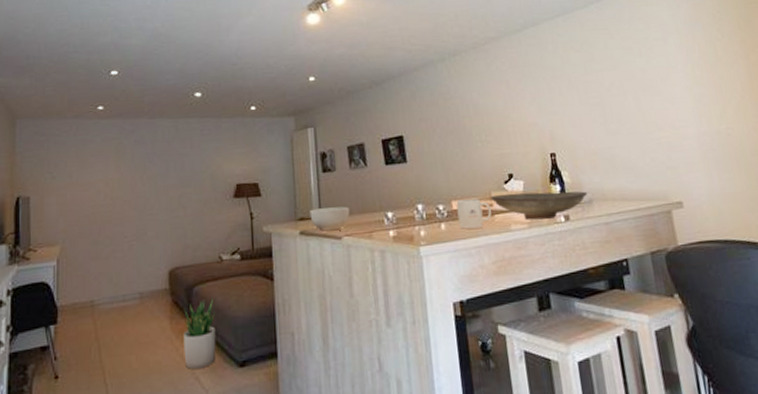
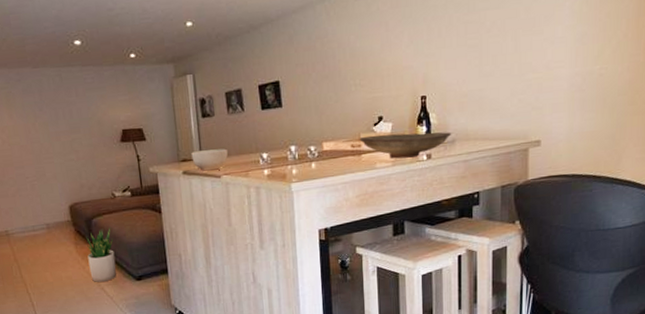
mug: present [456,199,492,229] -> none [327,140,360,168]

